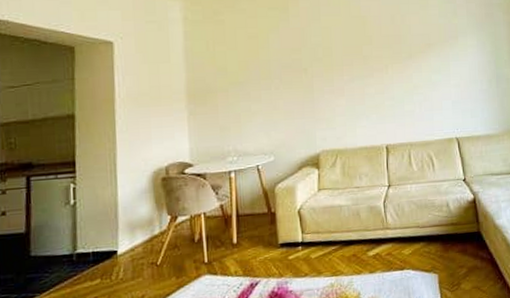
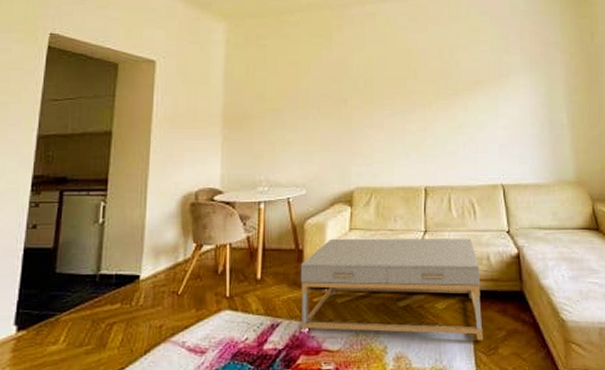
coffee table: none [274,189,447,288] -> present [300,238,483,341]

